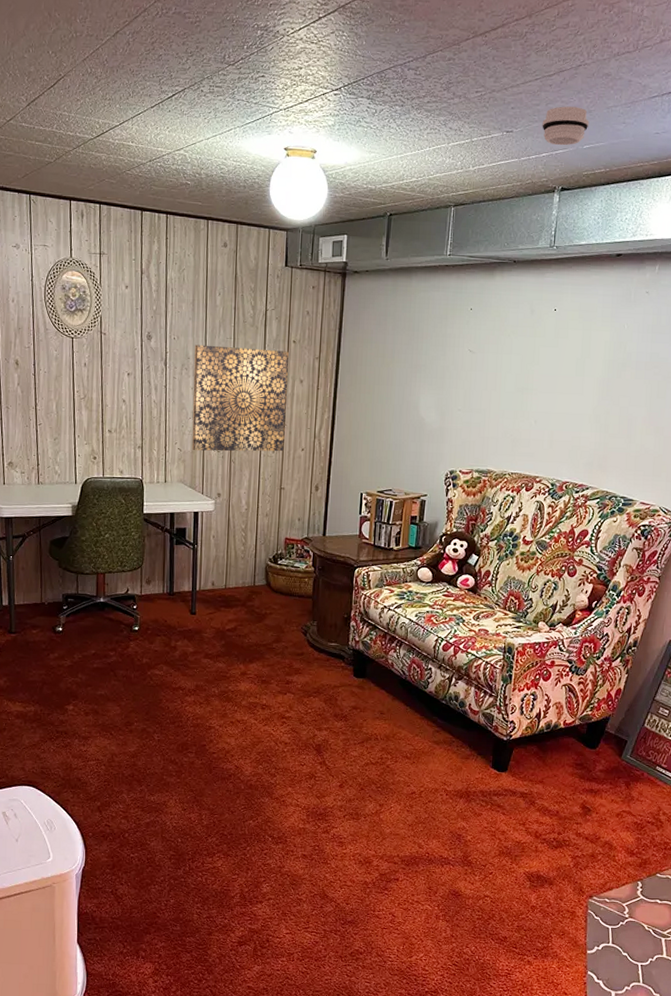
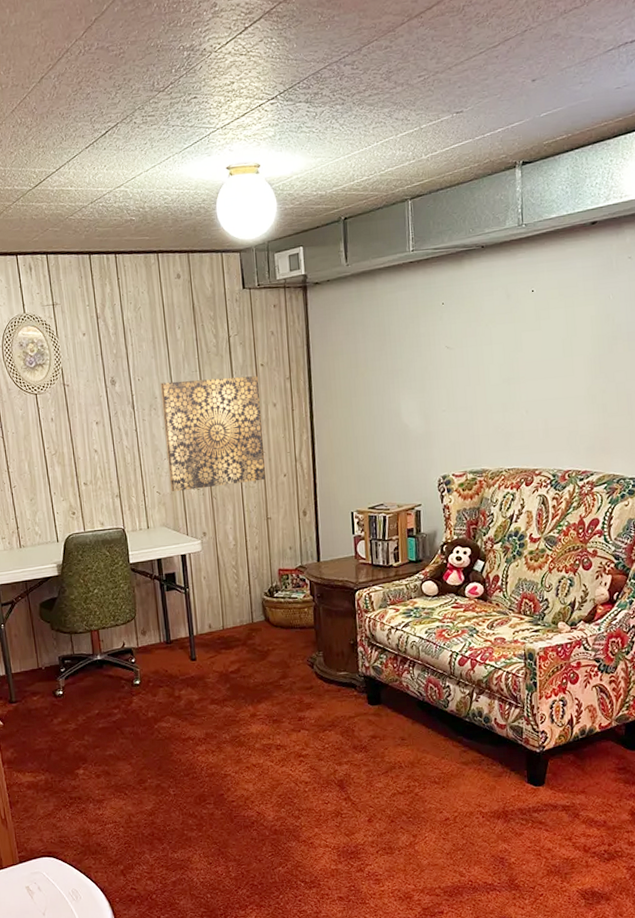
smoke detector: present [542,106,589,146] -> none [493,74,544,119]

